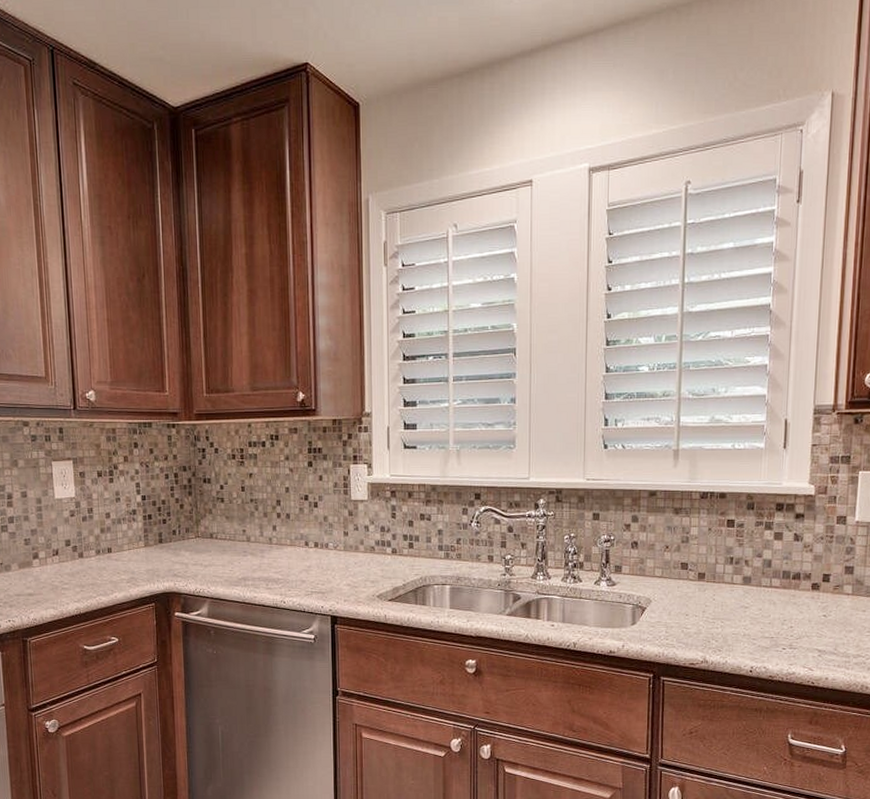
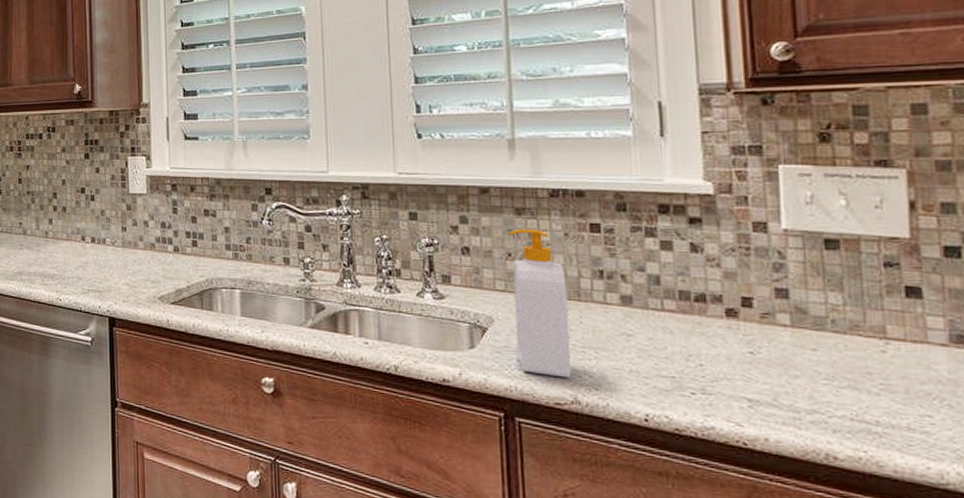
soap bottle: none [666,525,707,644] -> present [508,228,572,378]

